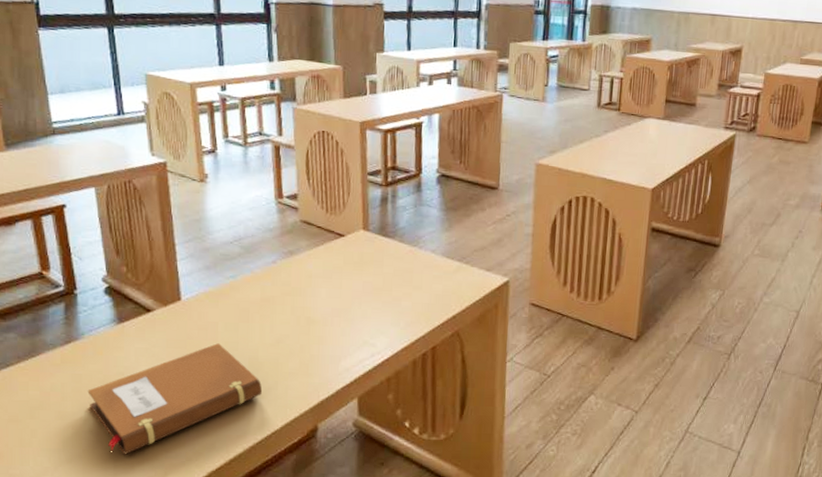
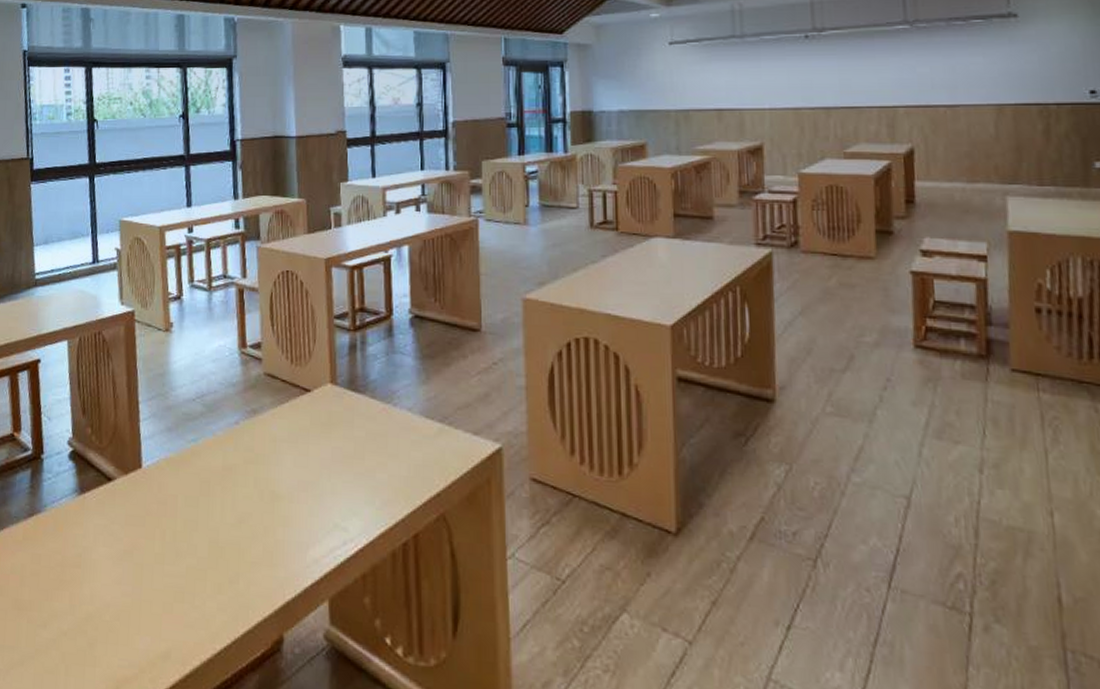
notebook: present [87,343,262,455] -> none [45,521,222,660]

